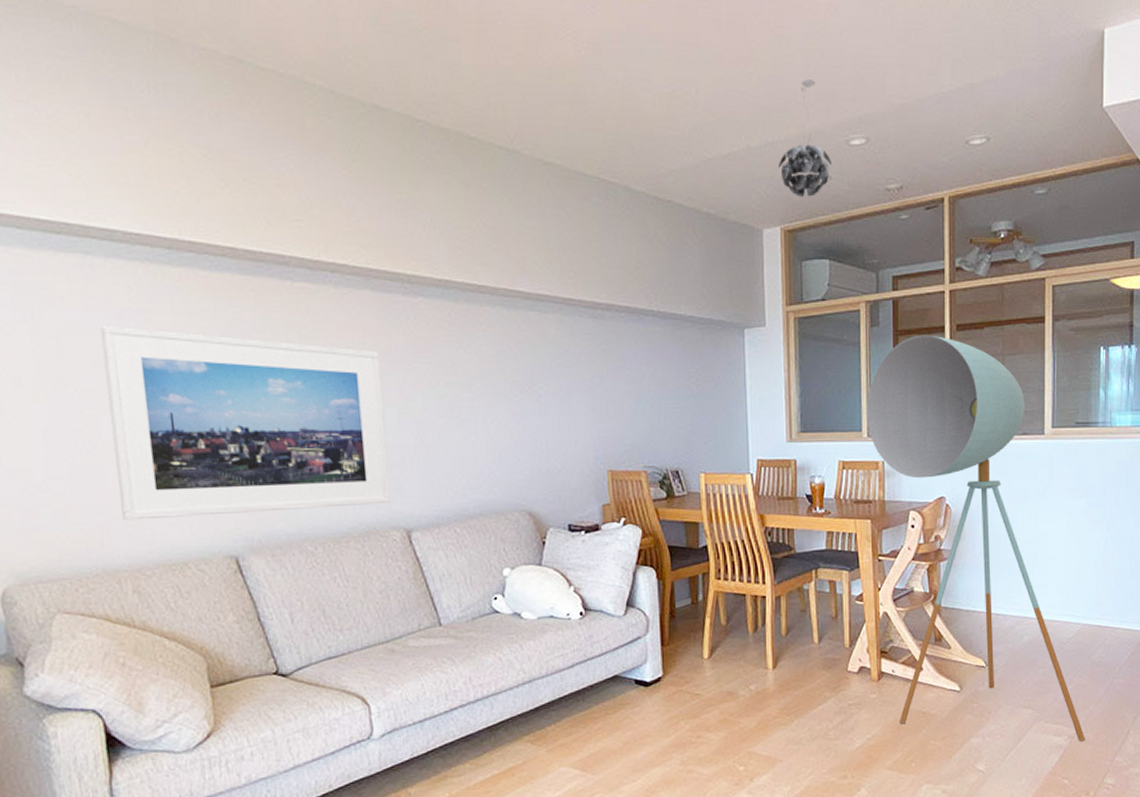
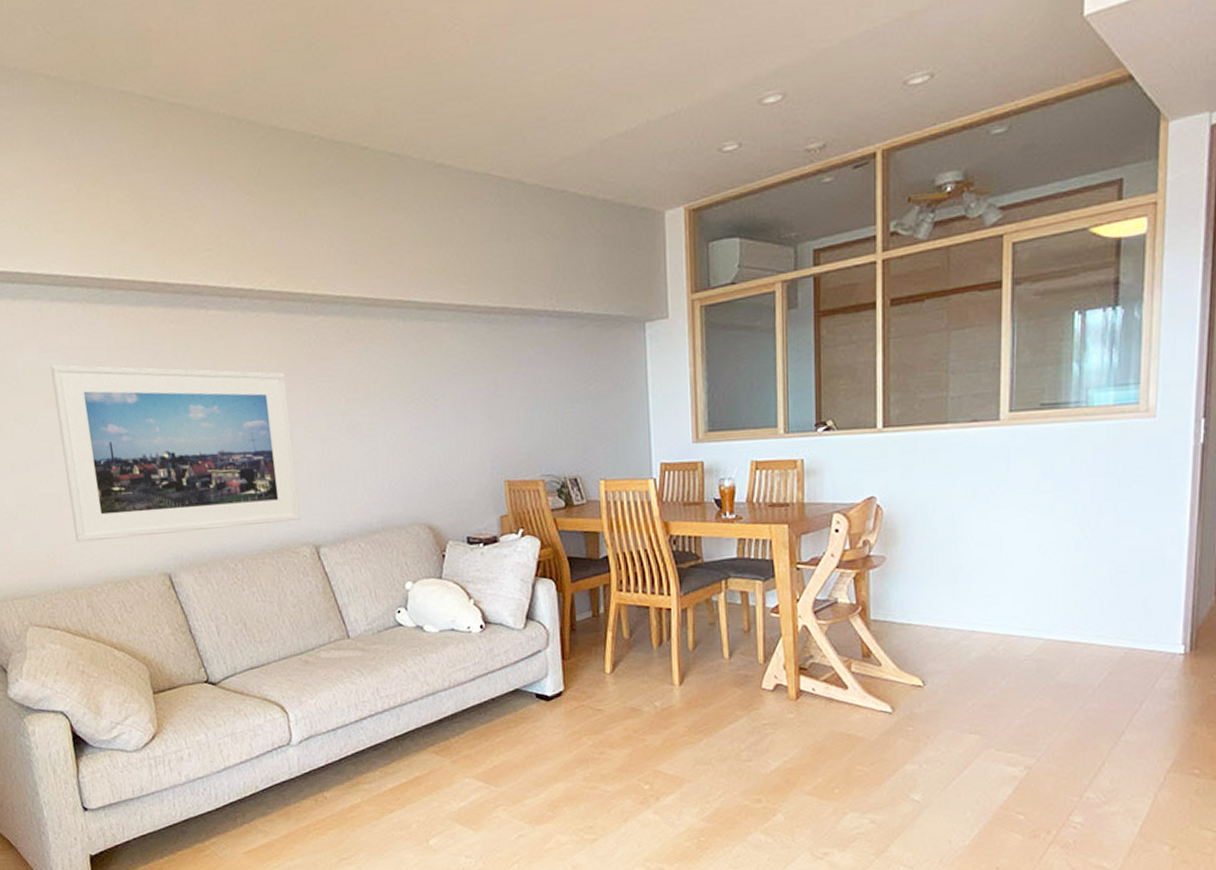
pendant light: present [778,80,831,197] -> none [681,35,742,171]
floor lamp: present [866,335,1085,743] -> none [782,313,1046,774]

